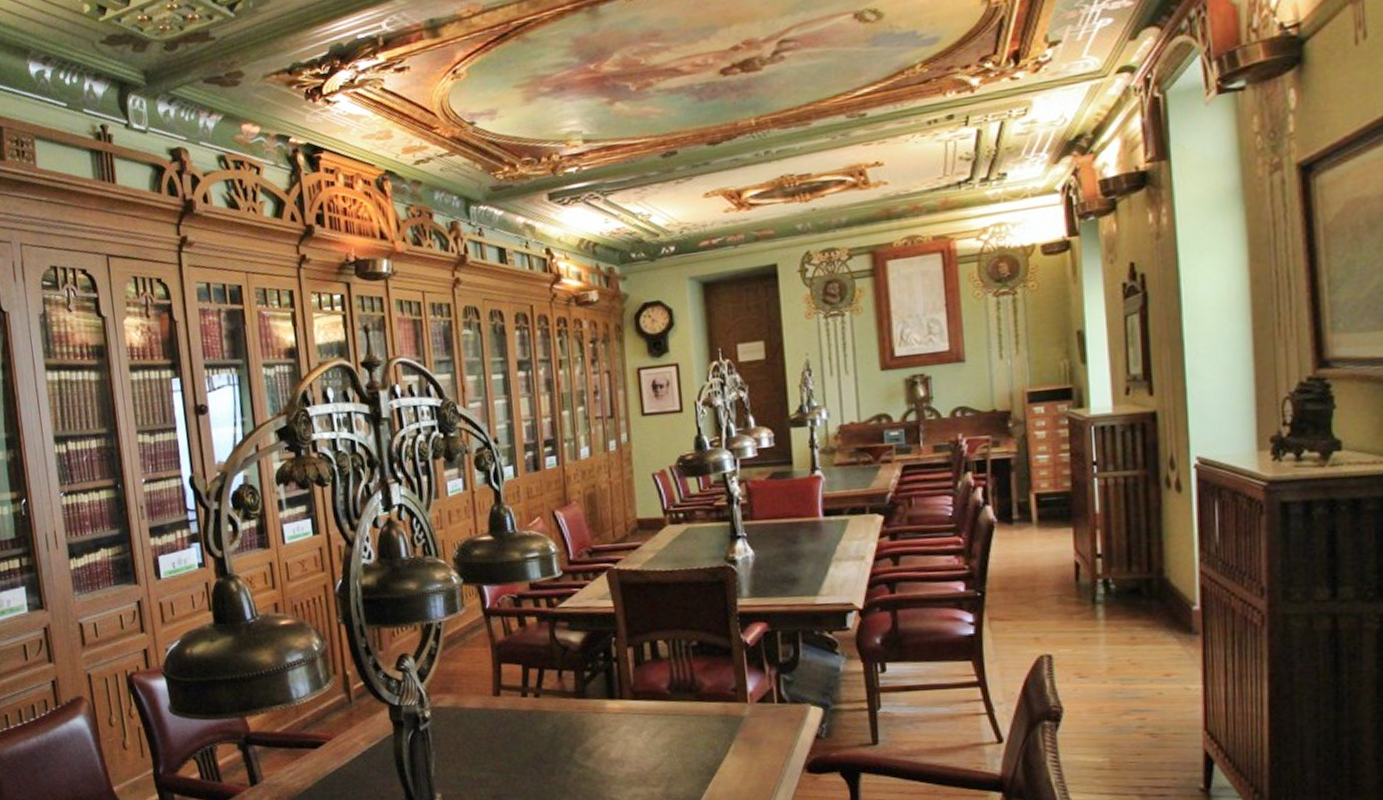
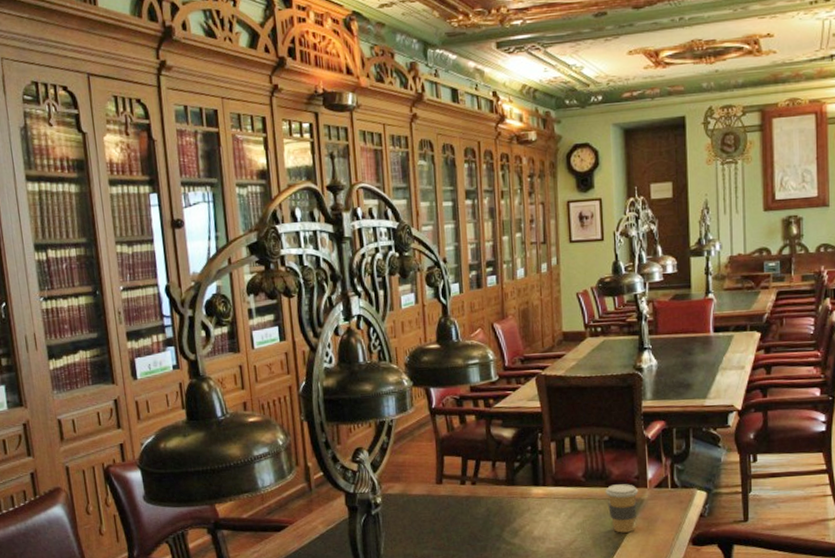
coffee cup: none [695,697,738,757] -> present [605,484,639,533]

